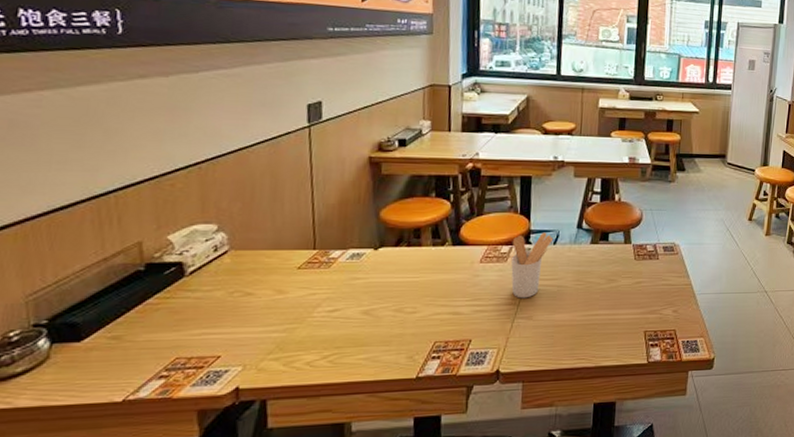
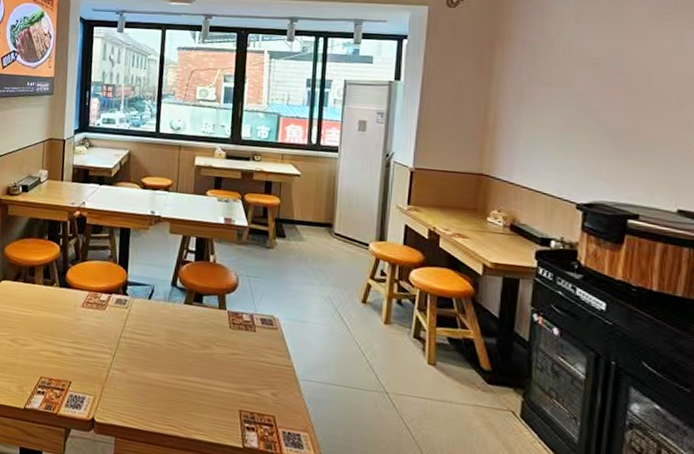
utensil holder: present [511,232,554,299] -> none [108,285,149,350]

